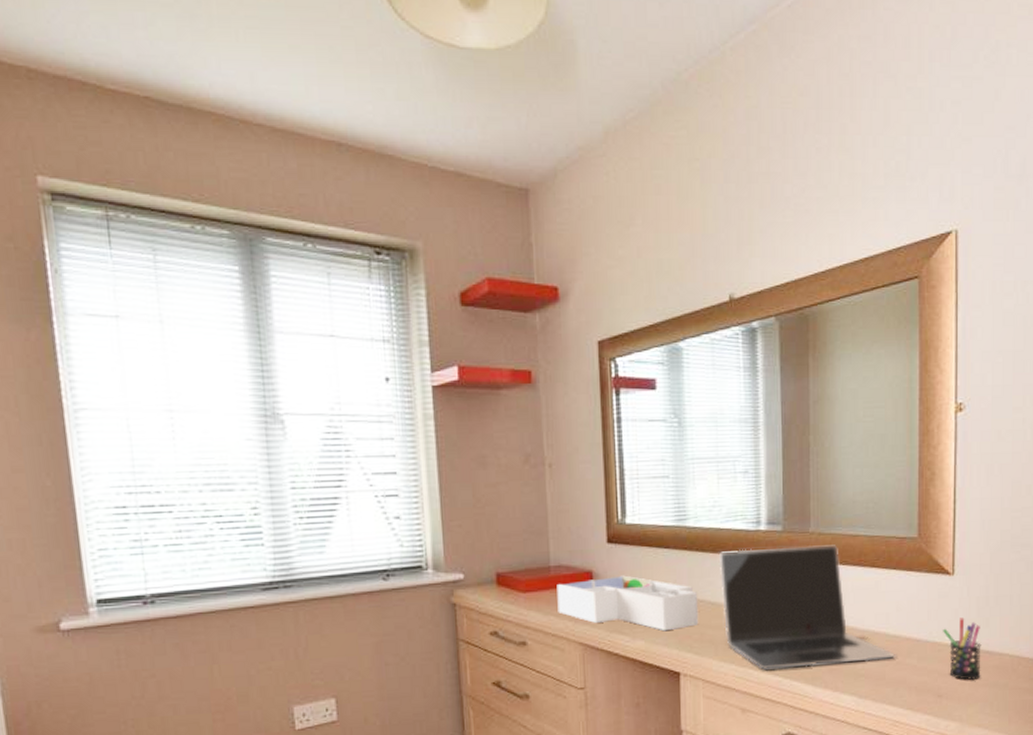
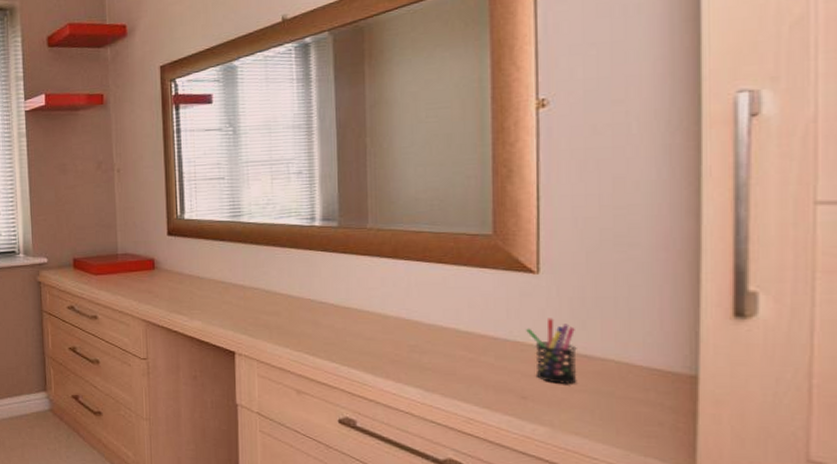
desk organizer: present [557,575,699,632] -> none [123,263,253,314]
laptop: present [718,545,896,670] -> none [272,240,469,356]

